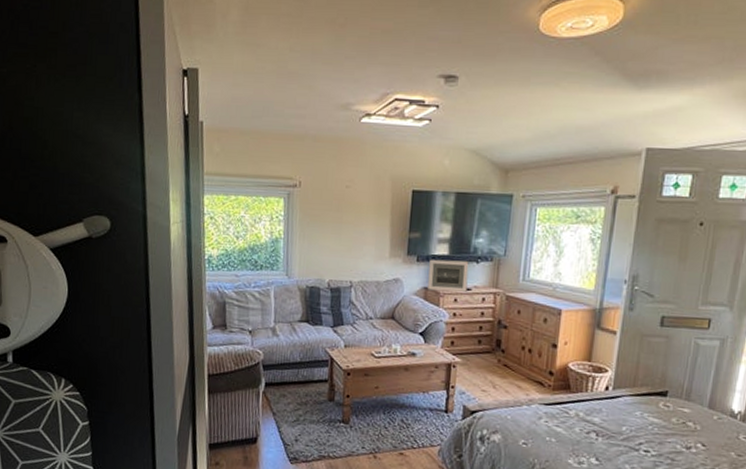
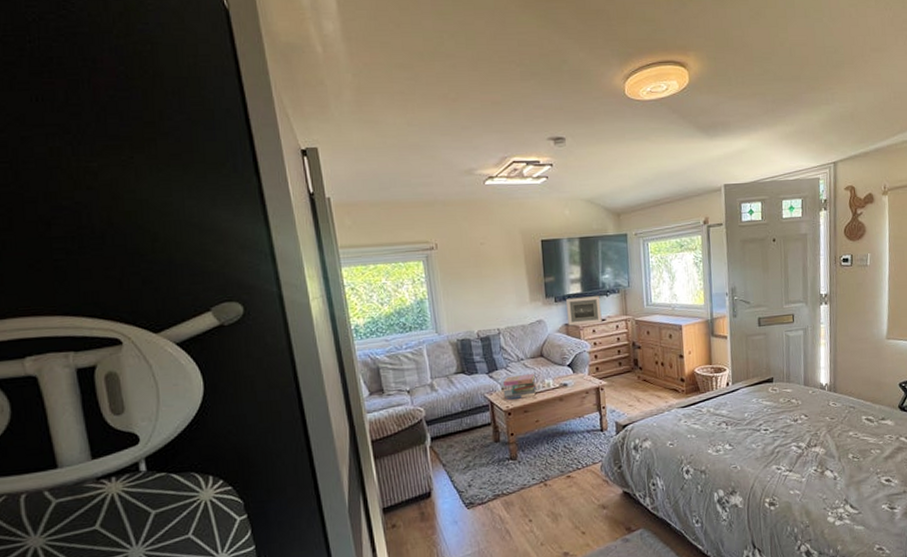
books: none [345,334,382,361] -> present [503,374,537,400]

